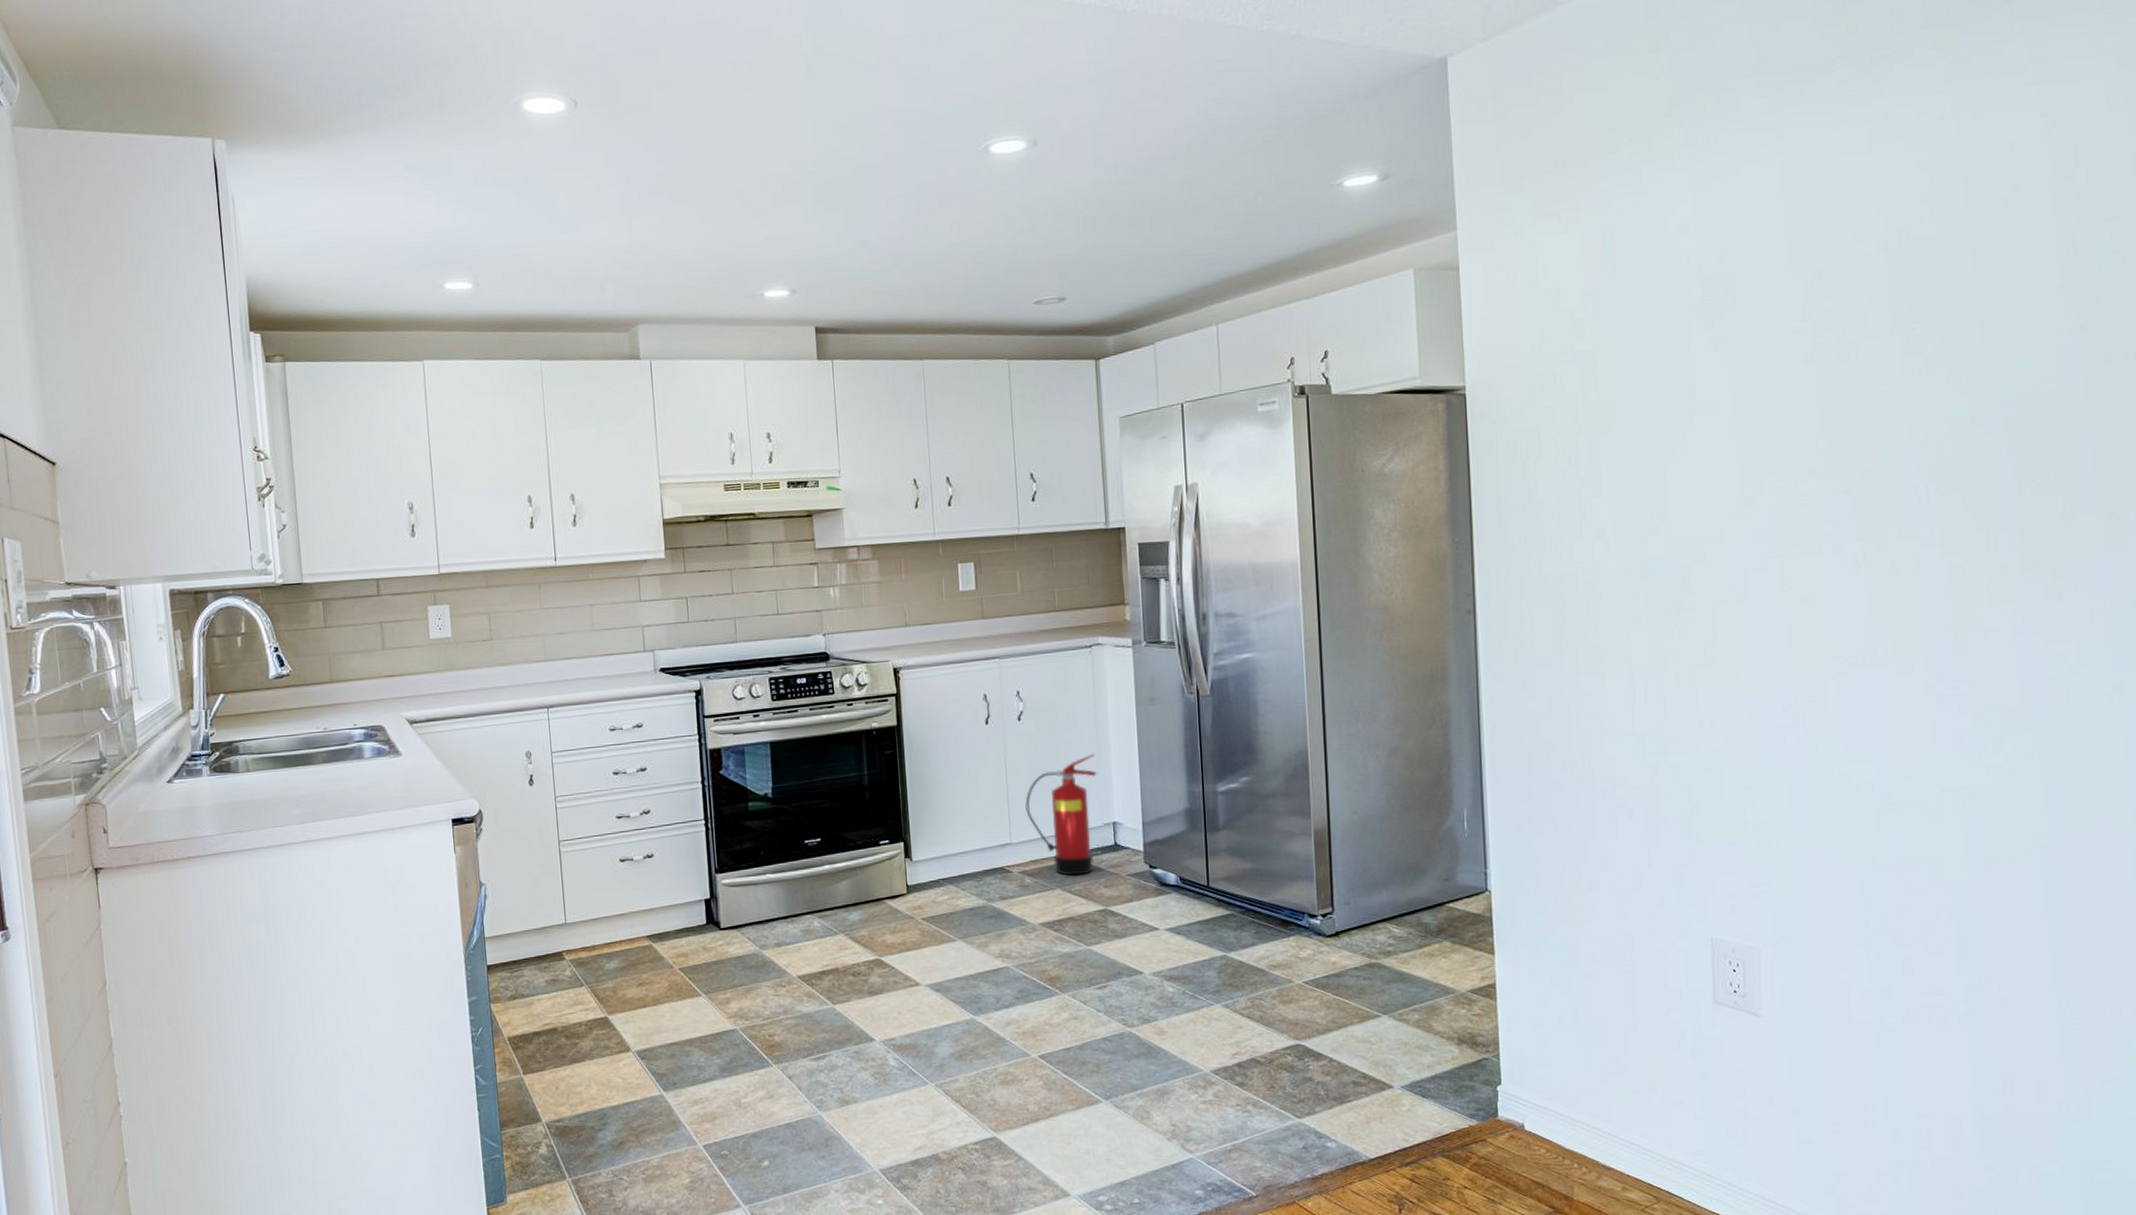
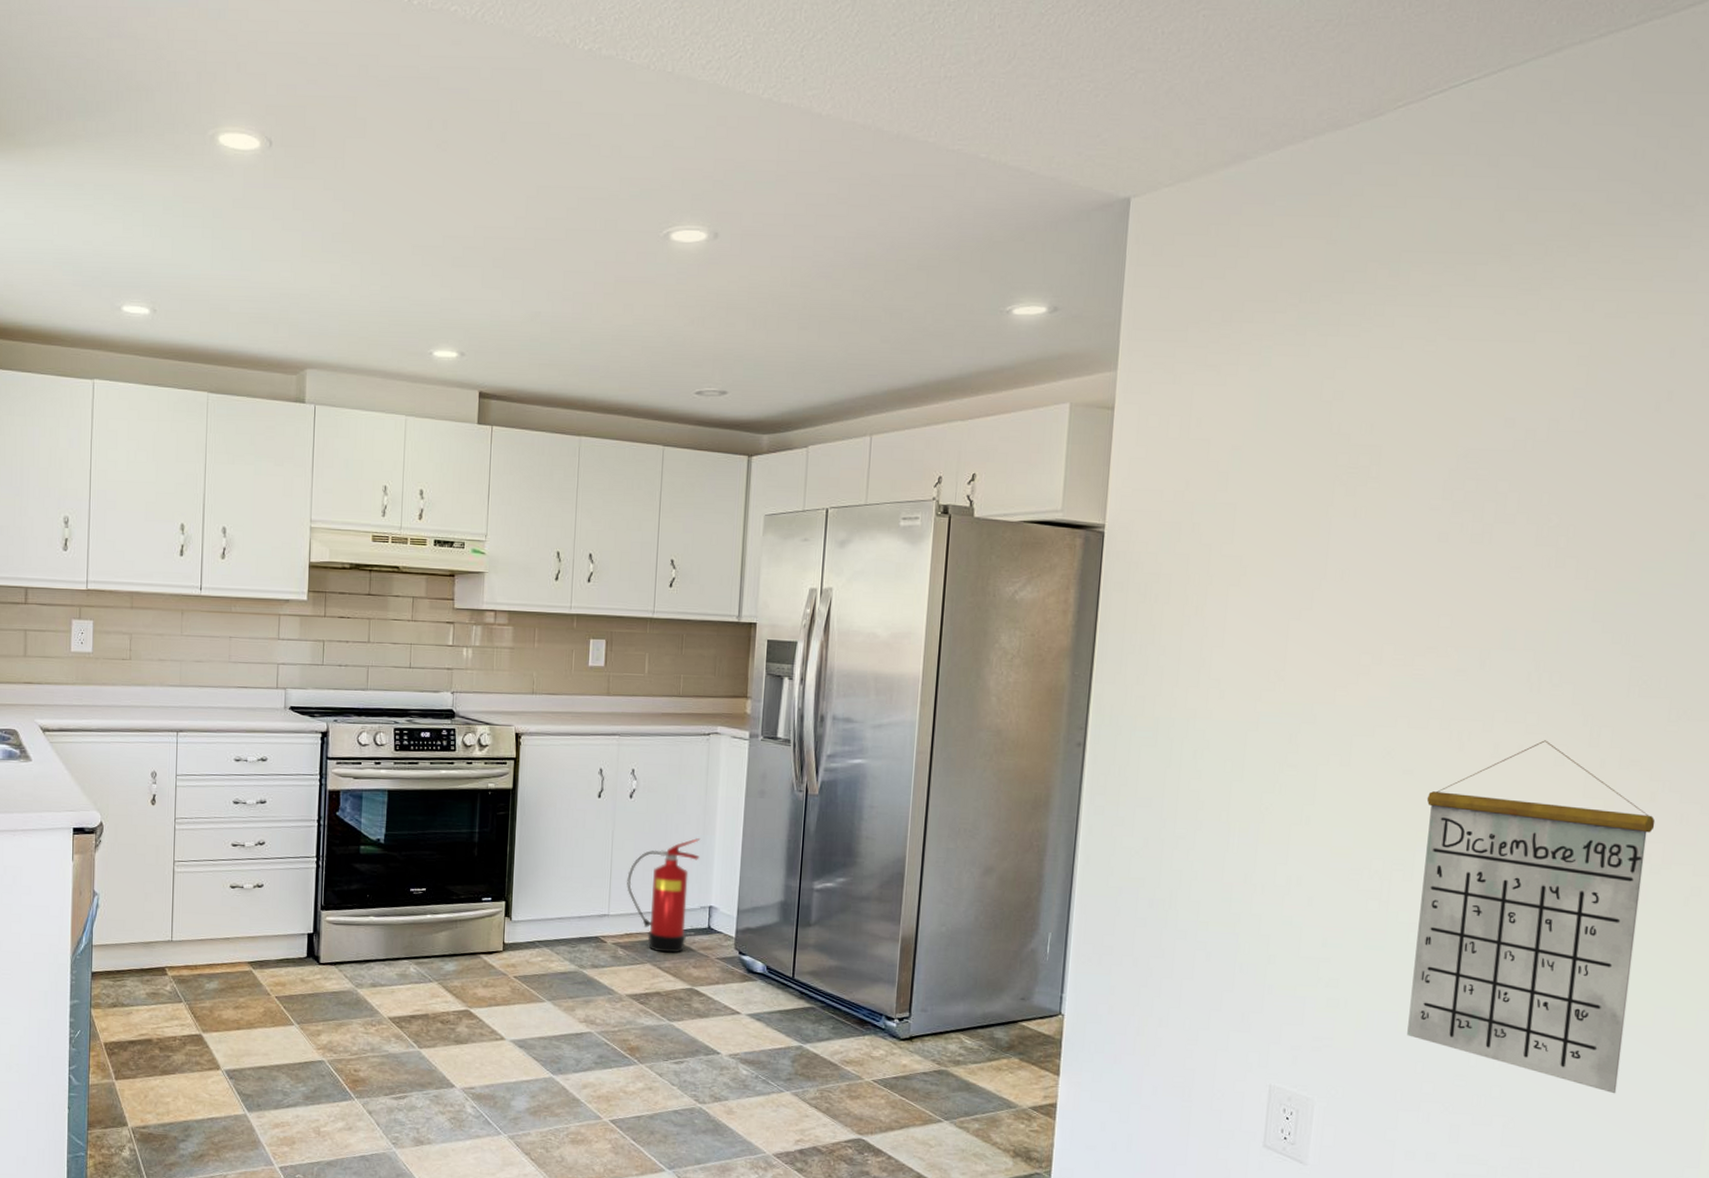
calendar: none [1830,551,2068,906] -> present [1407,740,1656,1094]

